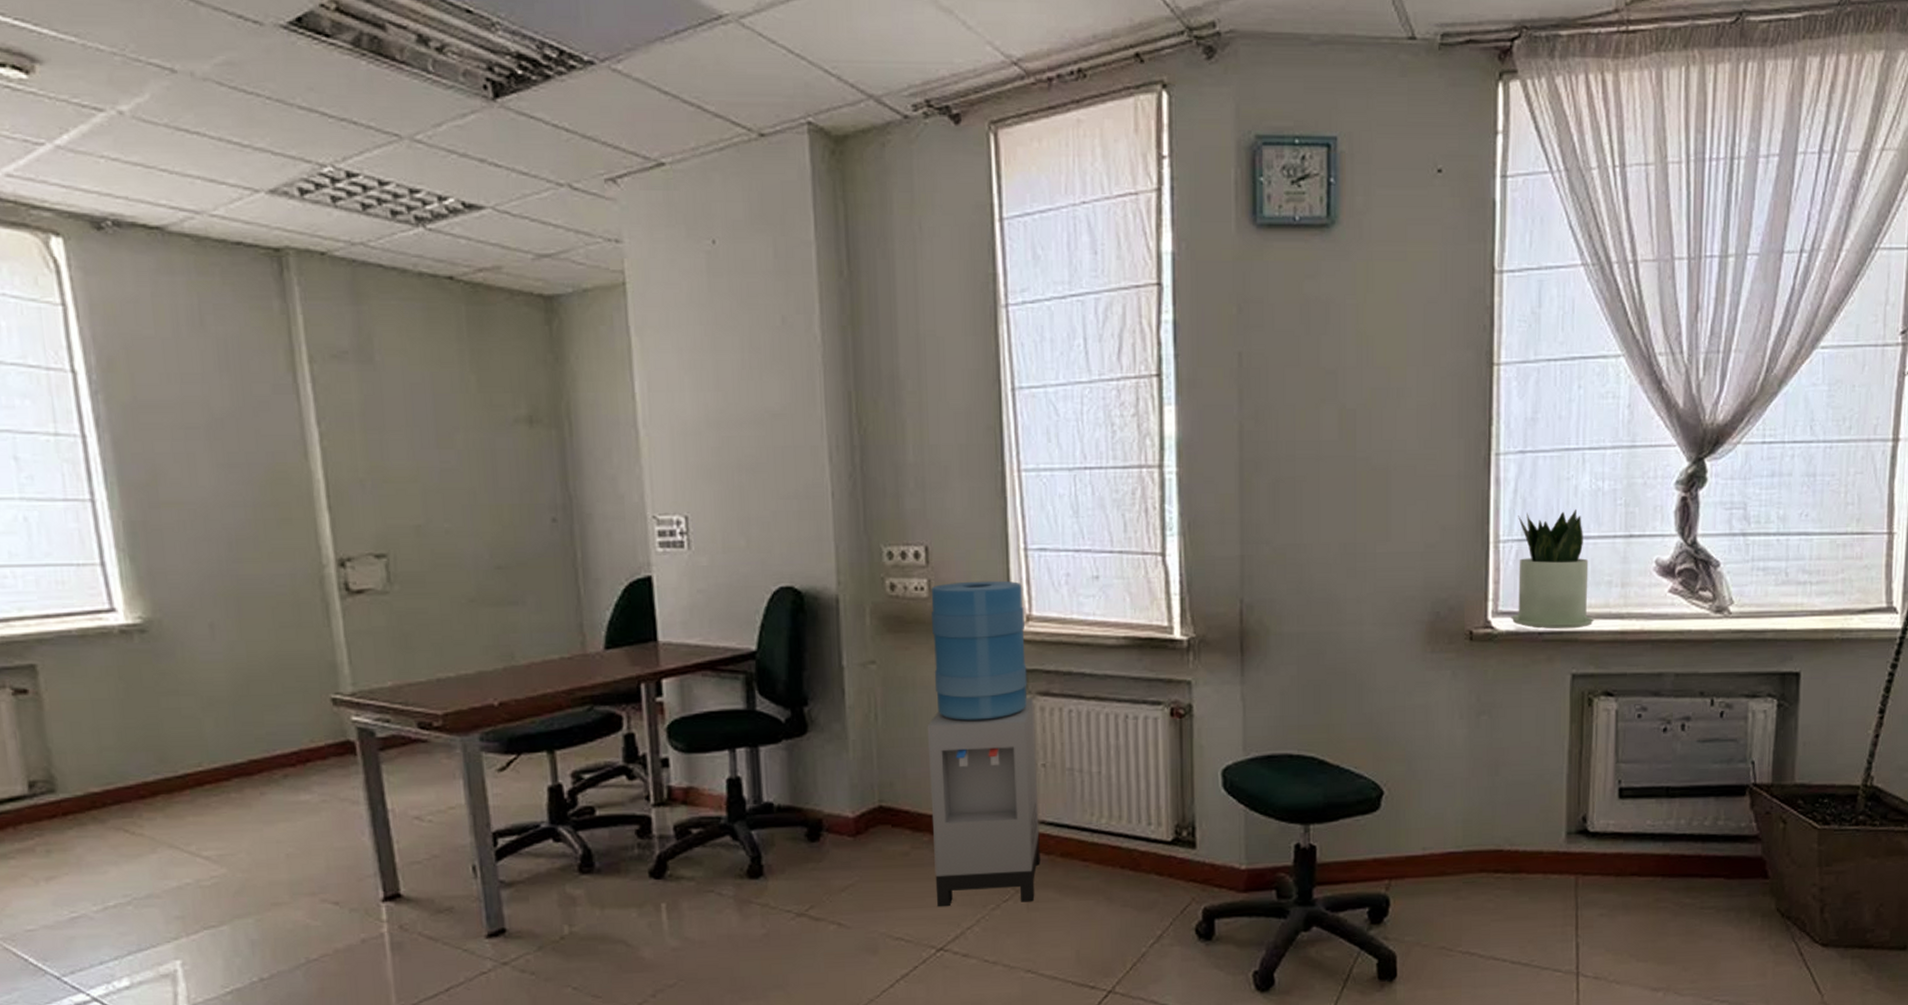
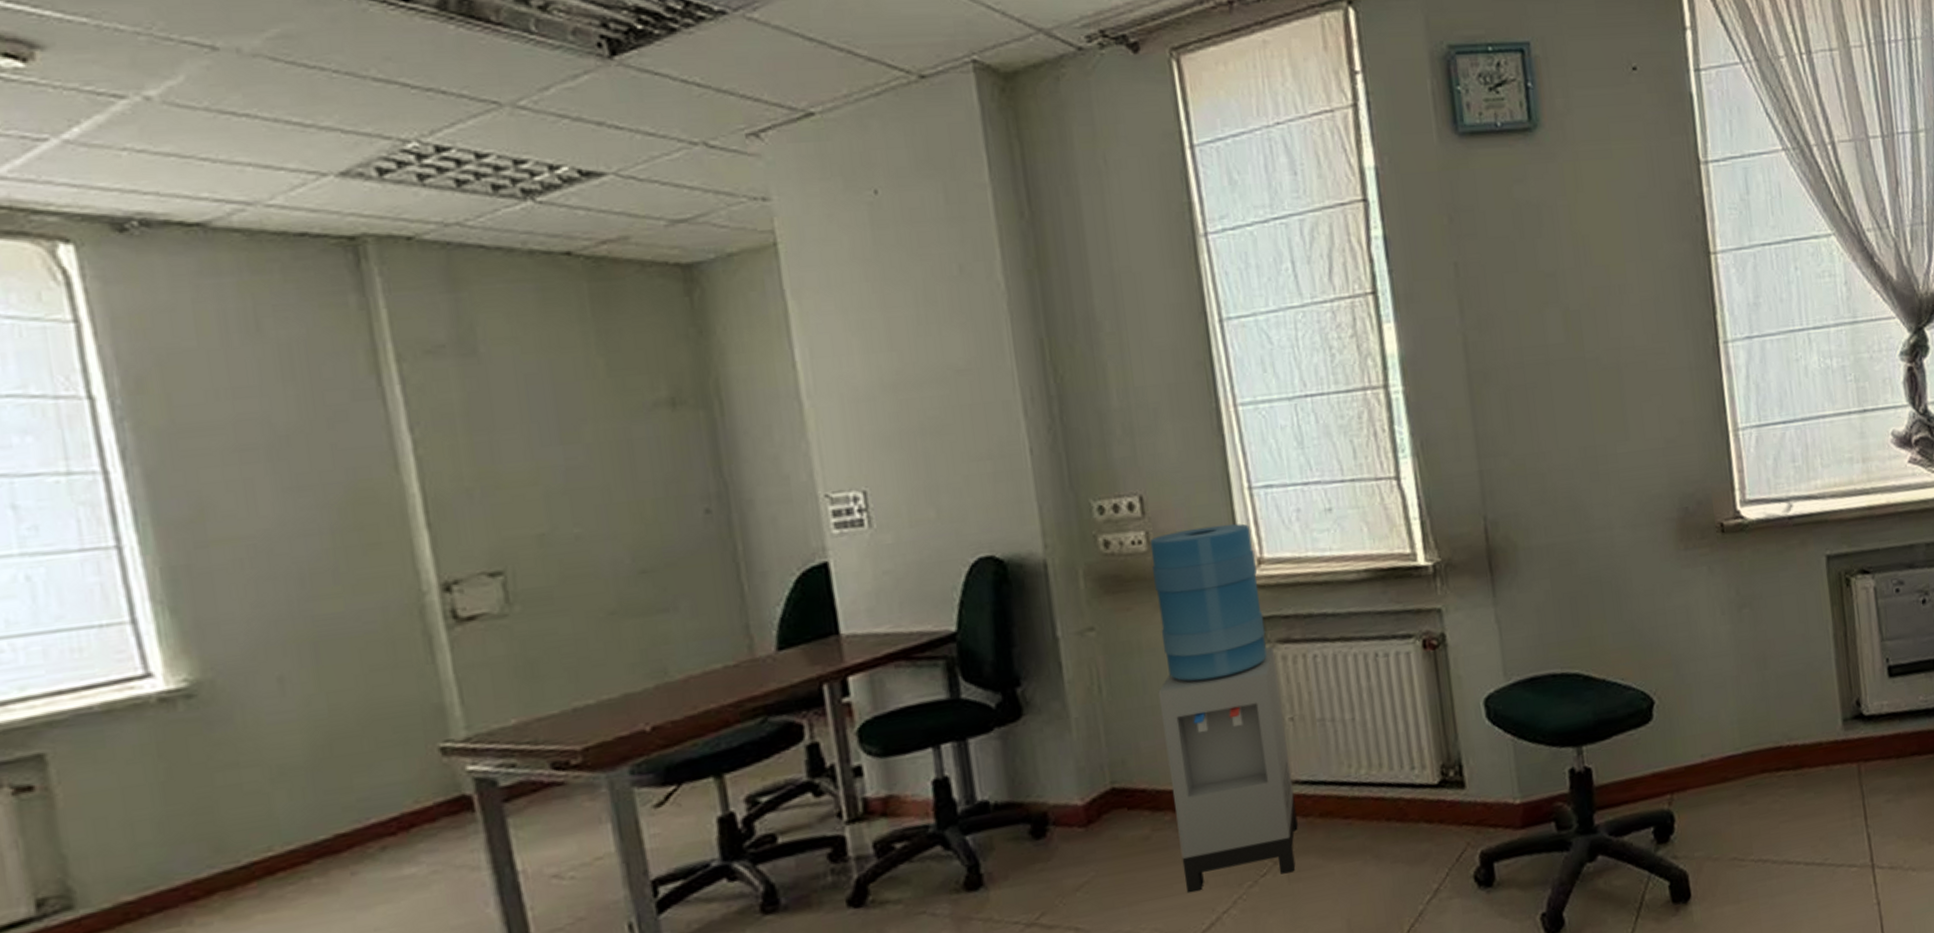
planter: present [1511,510,1595,630] -> none [1753,390,1841,514]

